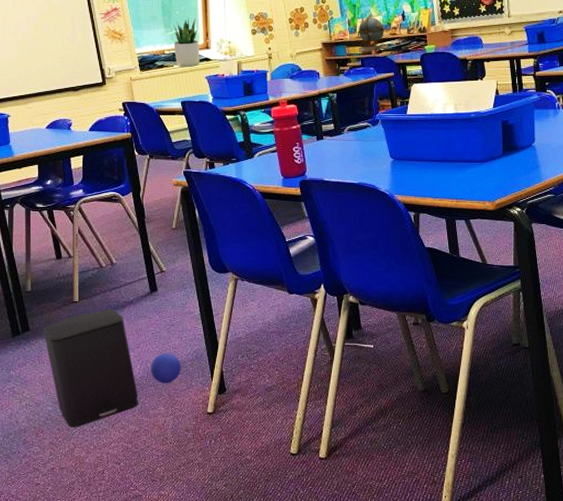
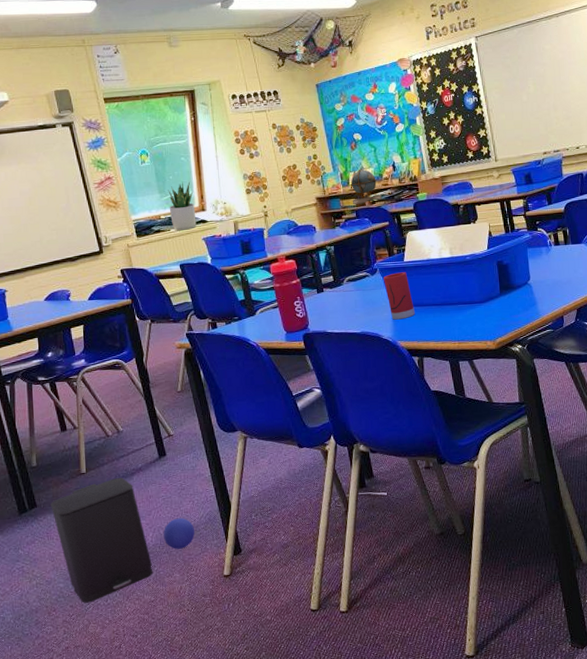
cup: none [385,125,415,173] -> present [383,272,416,320]

